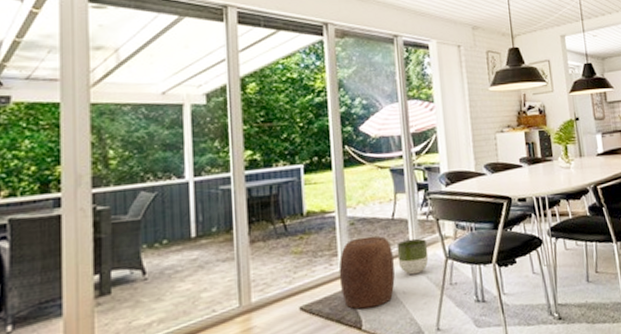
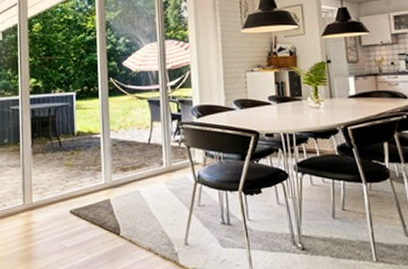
stool: present [338,236,395,309] -> none [102,157,149,218]
planter: present [396,238,429,275] -> none [152,162,180,194]

